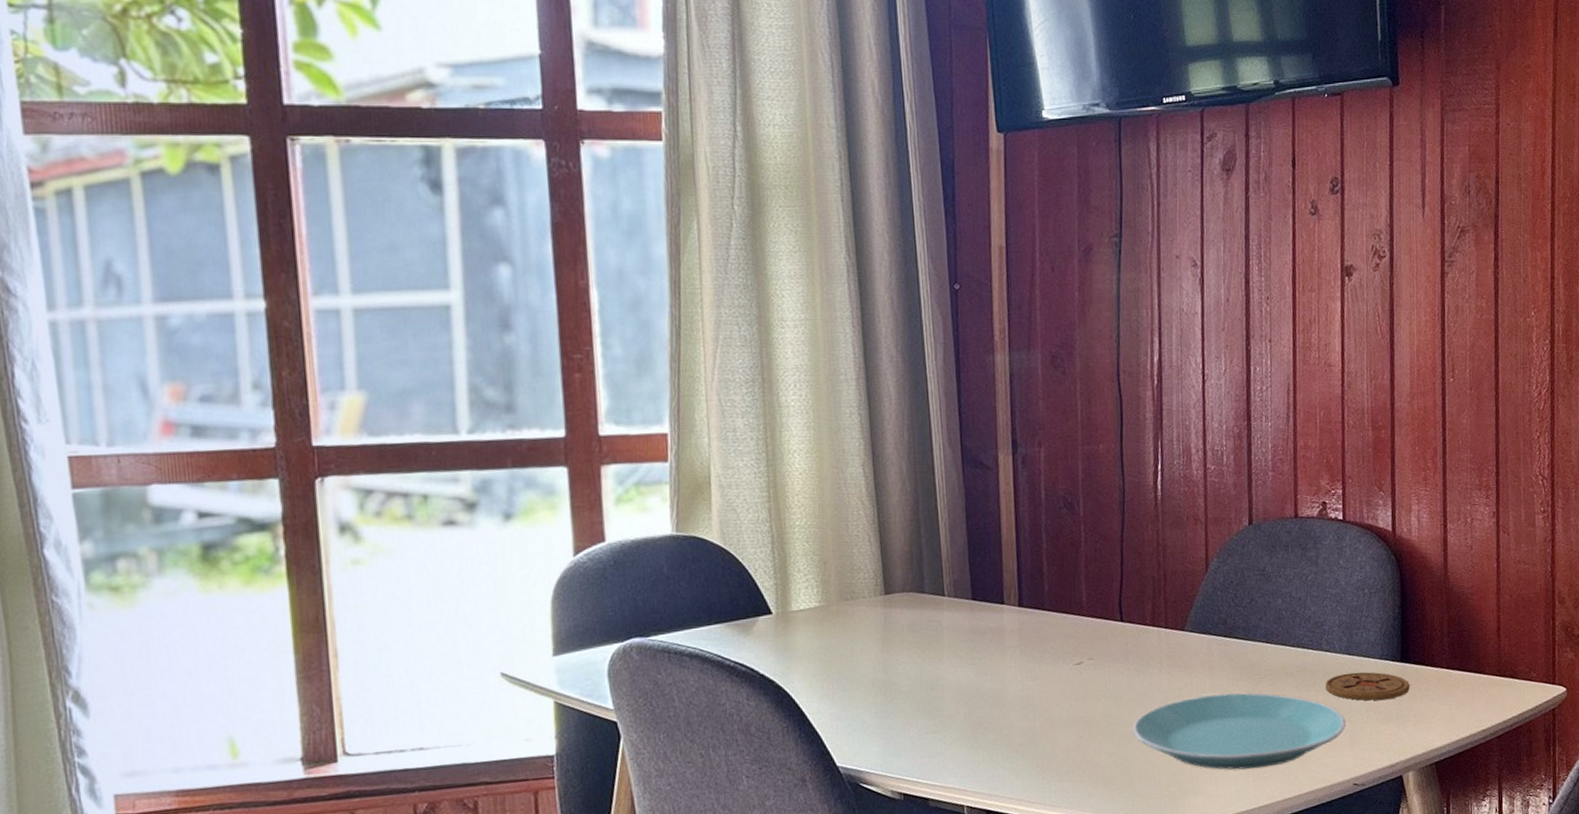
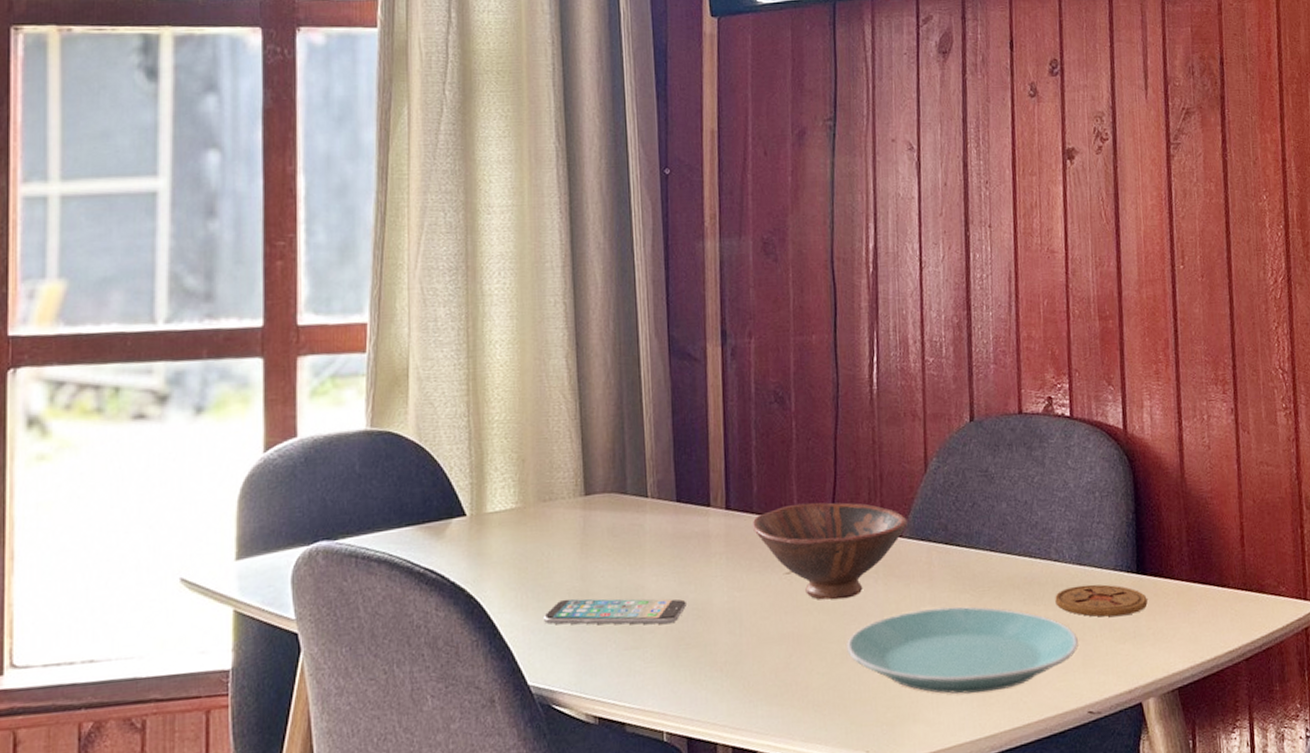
smartphone: none [848,688,984,712] -> present [542,598,688,625]
bowl: none [1043,599,1189,688] -> present [752,502,907,600]

